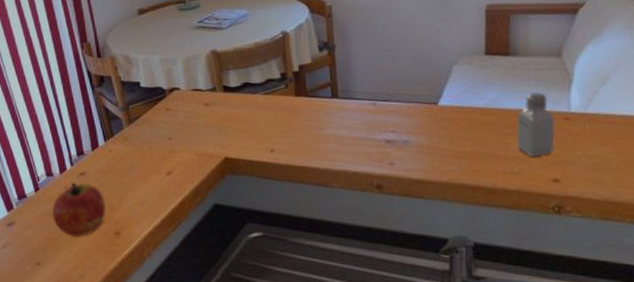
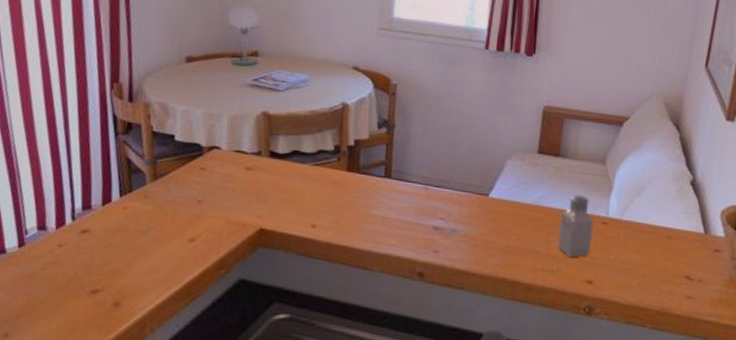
apple: present [52,182,106,238] -> none [36,240,109,306]

